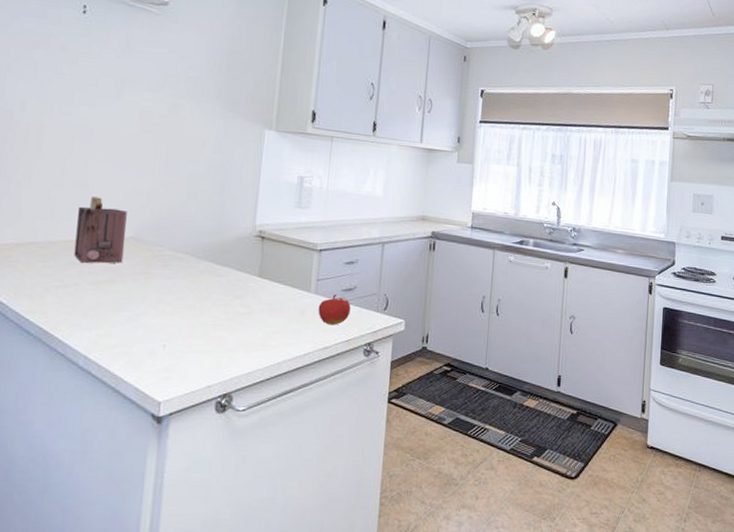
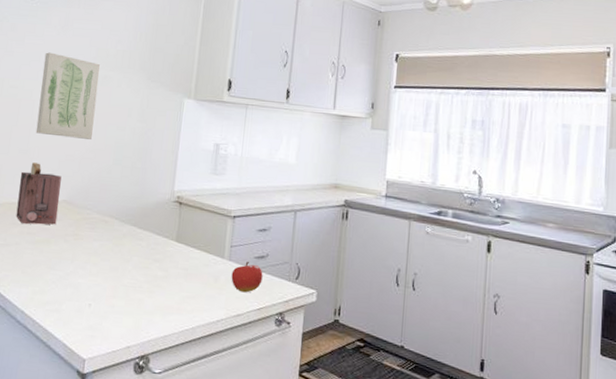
wall art: none [94,76,170,172] -> present [35,52,101,139]

